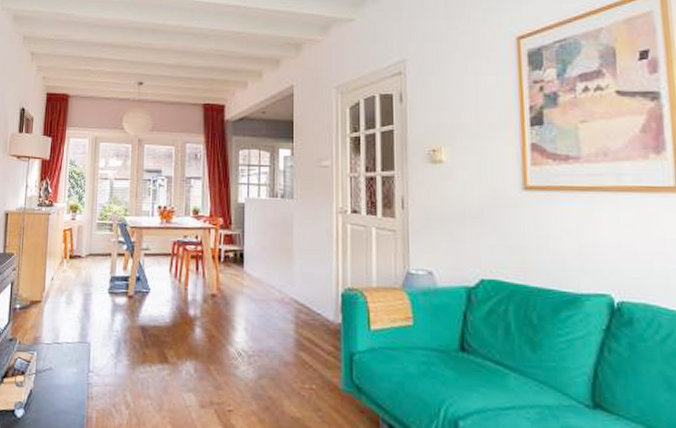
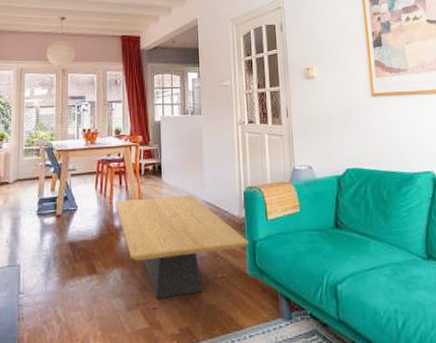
coffee table: none [191,287,345,402] -> present [116,194,249,299]

